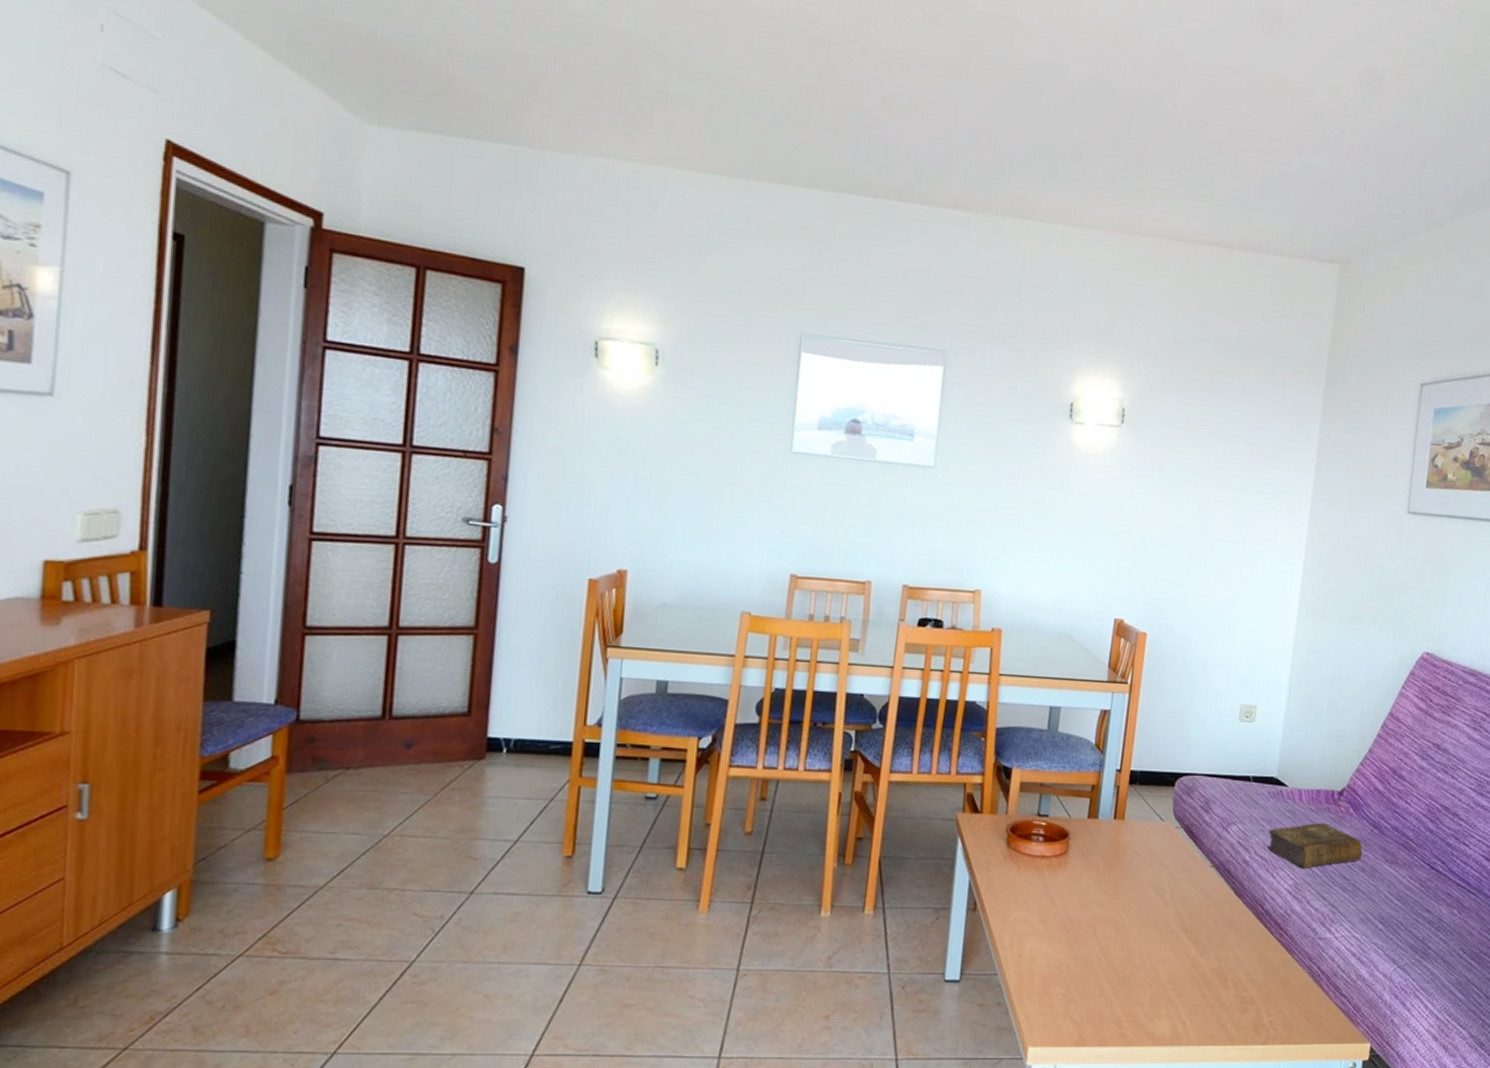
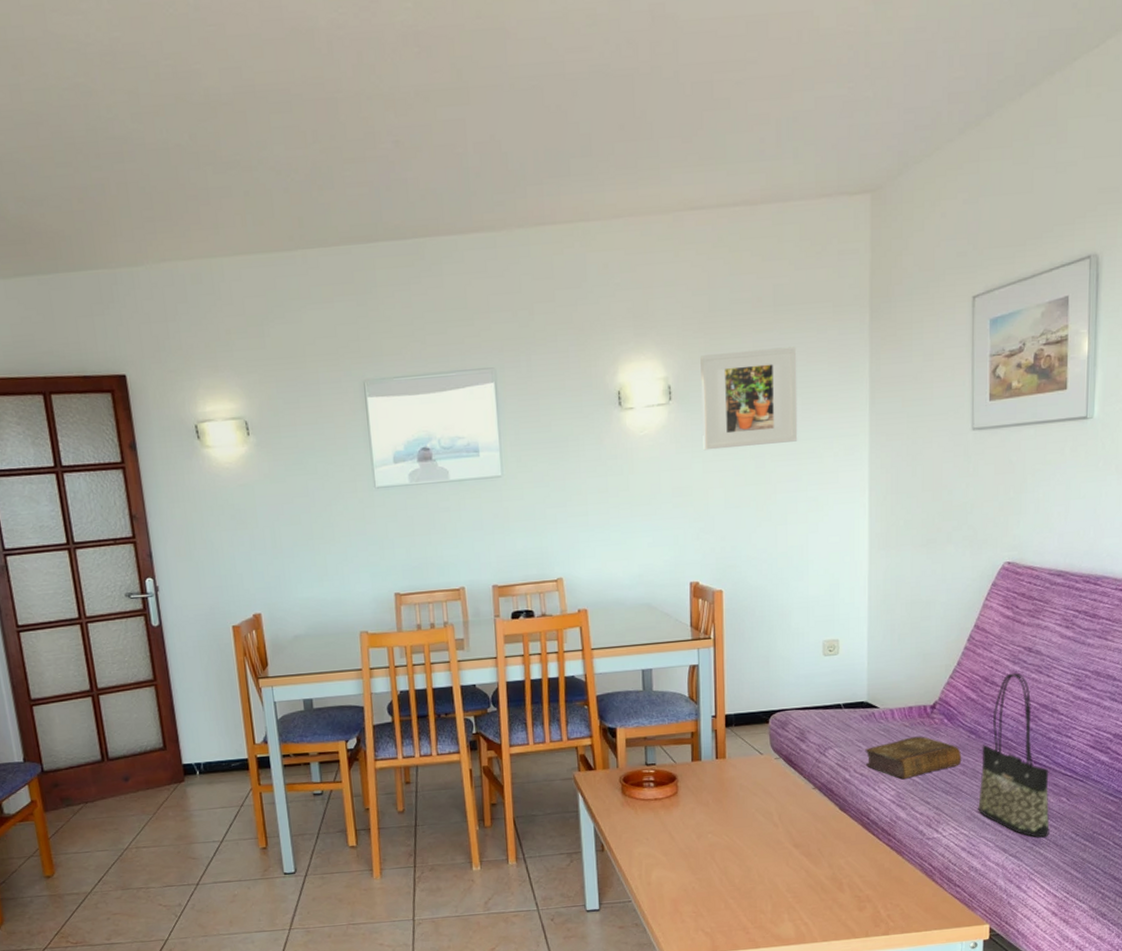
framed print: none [1148,384,1253,491] -> present [700,346,798,451]
tote bag: none [1372,768,1445,951] -> present [978,672,1050,838]

